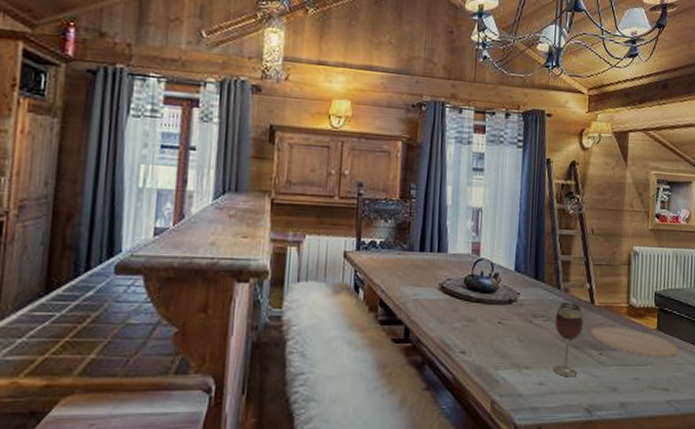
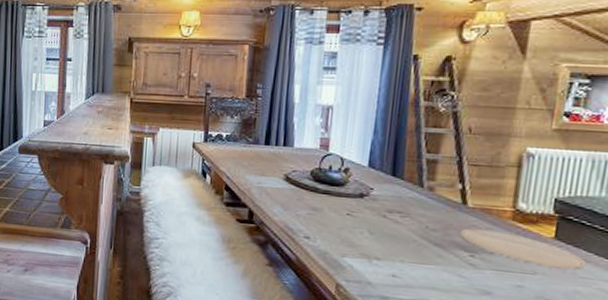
wineglass: present [554,302,584,377] -> none [410,200,452,275]

